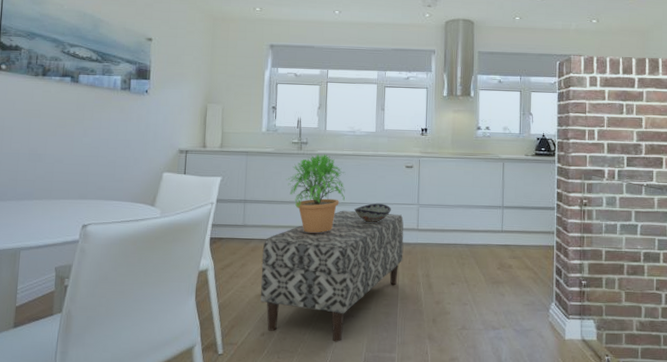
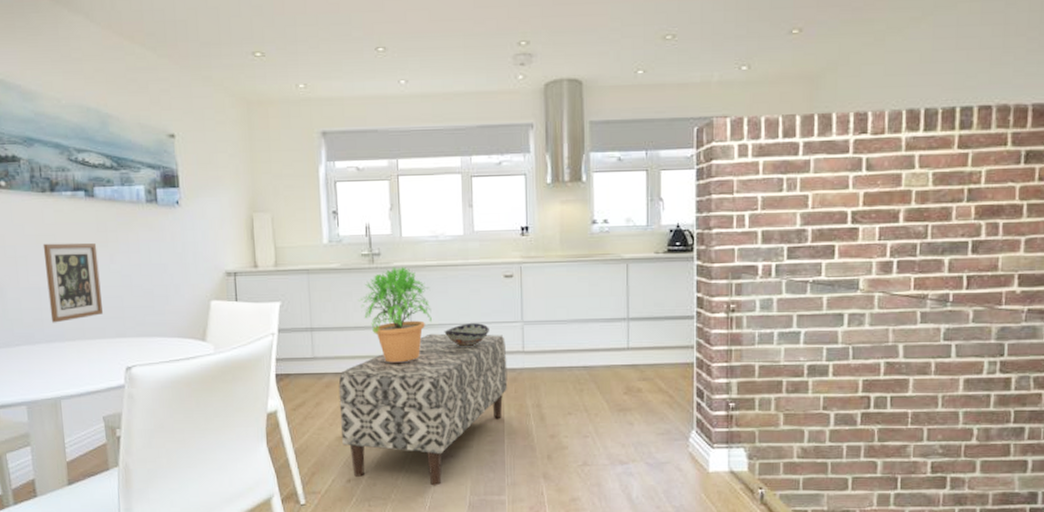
picture frame: none [24,117,74,184] -> present [43,242,104,323]

